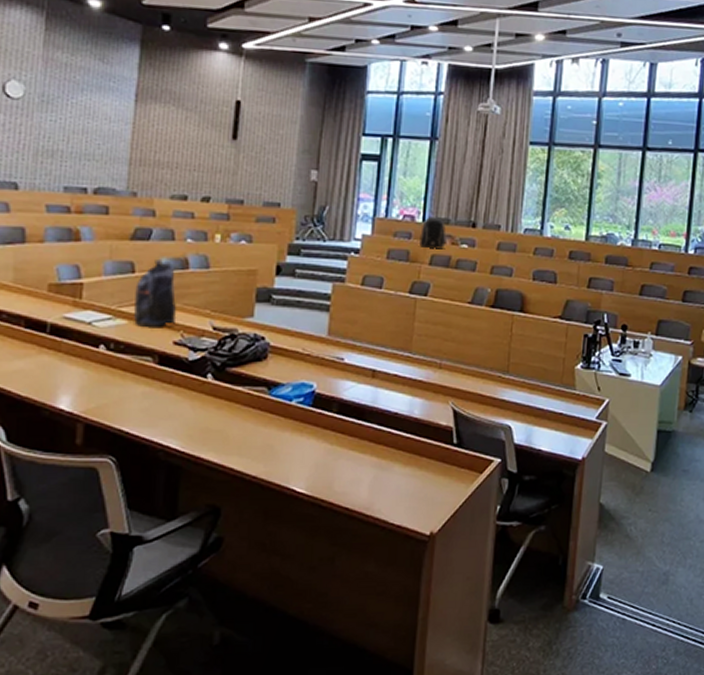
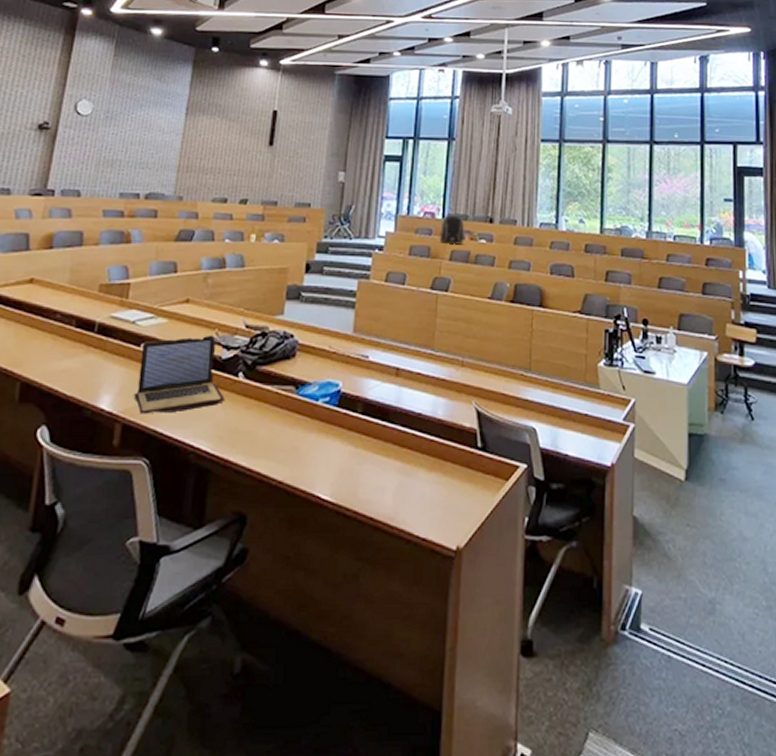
laptop: none [95,336,193,414] -> present [134,335,225,414]
backpack: present [133,258,177,329] -> none [173,258,214,327]

